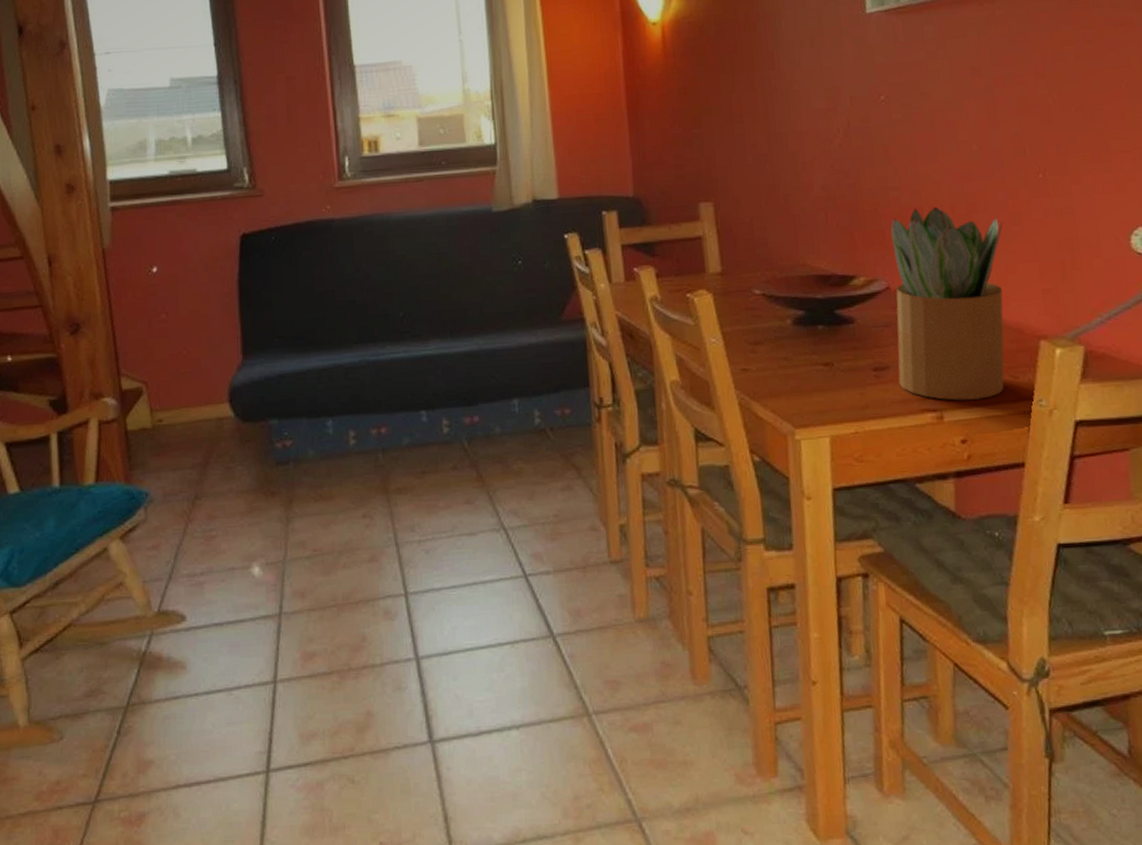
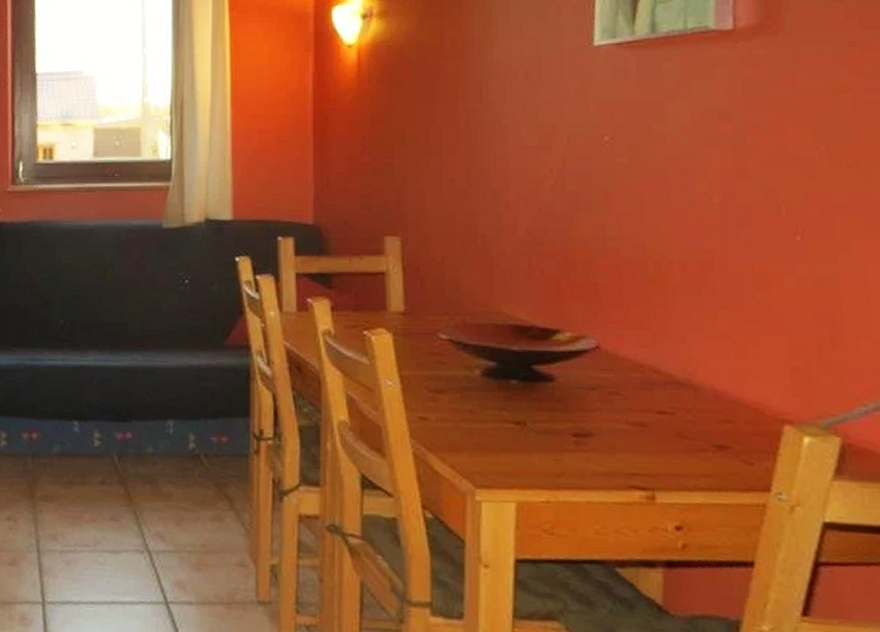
potted plant: present [890,206,1004,401] -> none [603,261,746,483]

